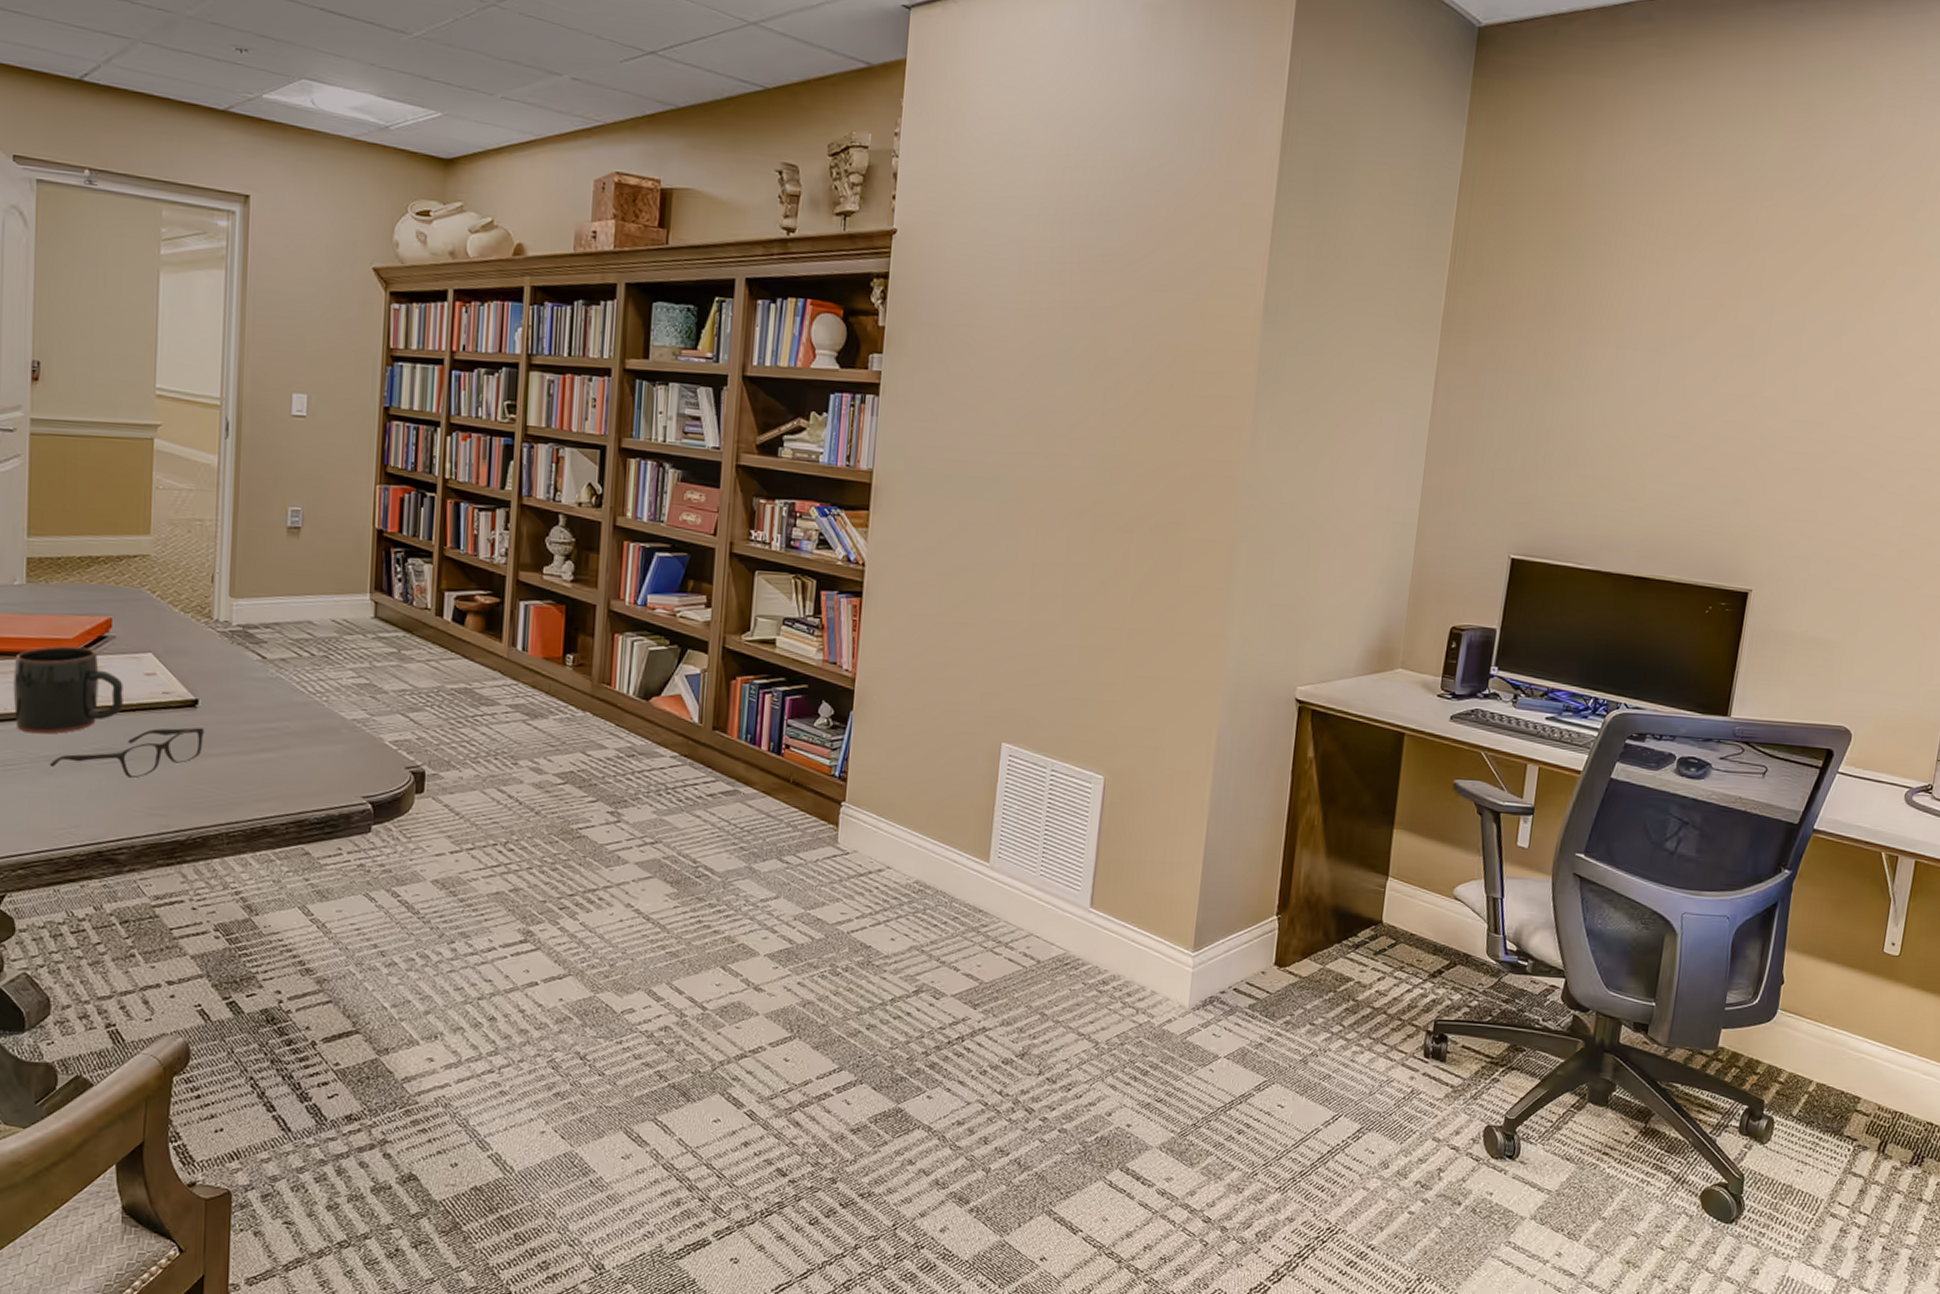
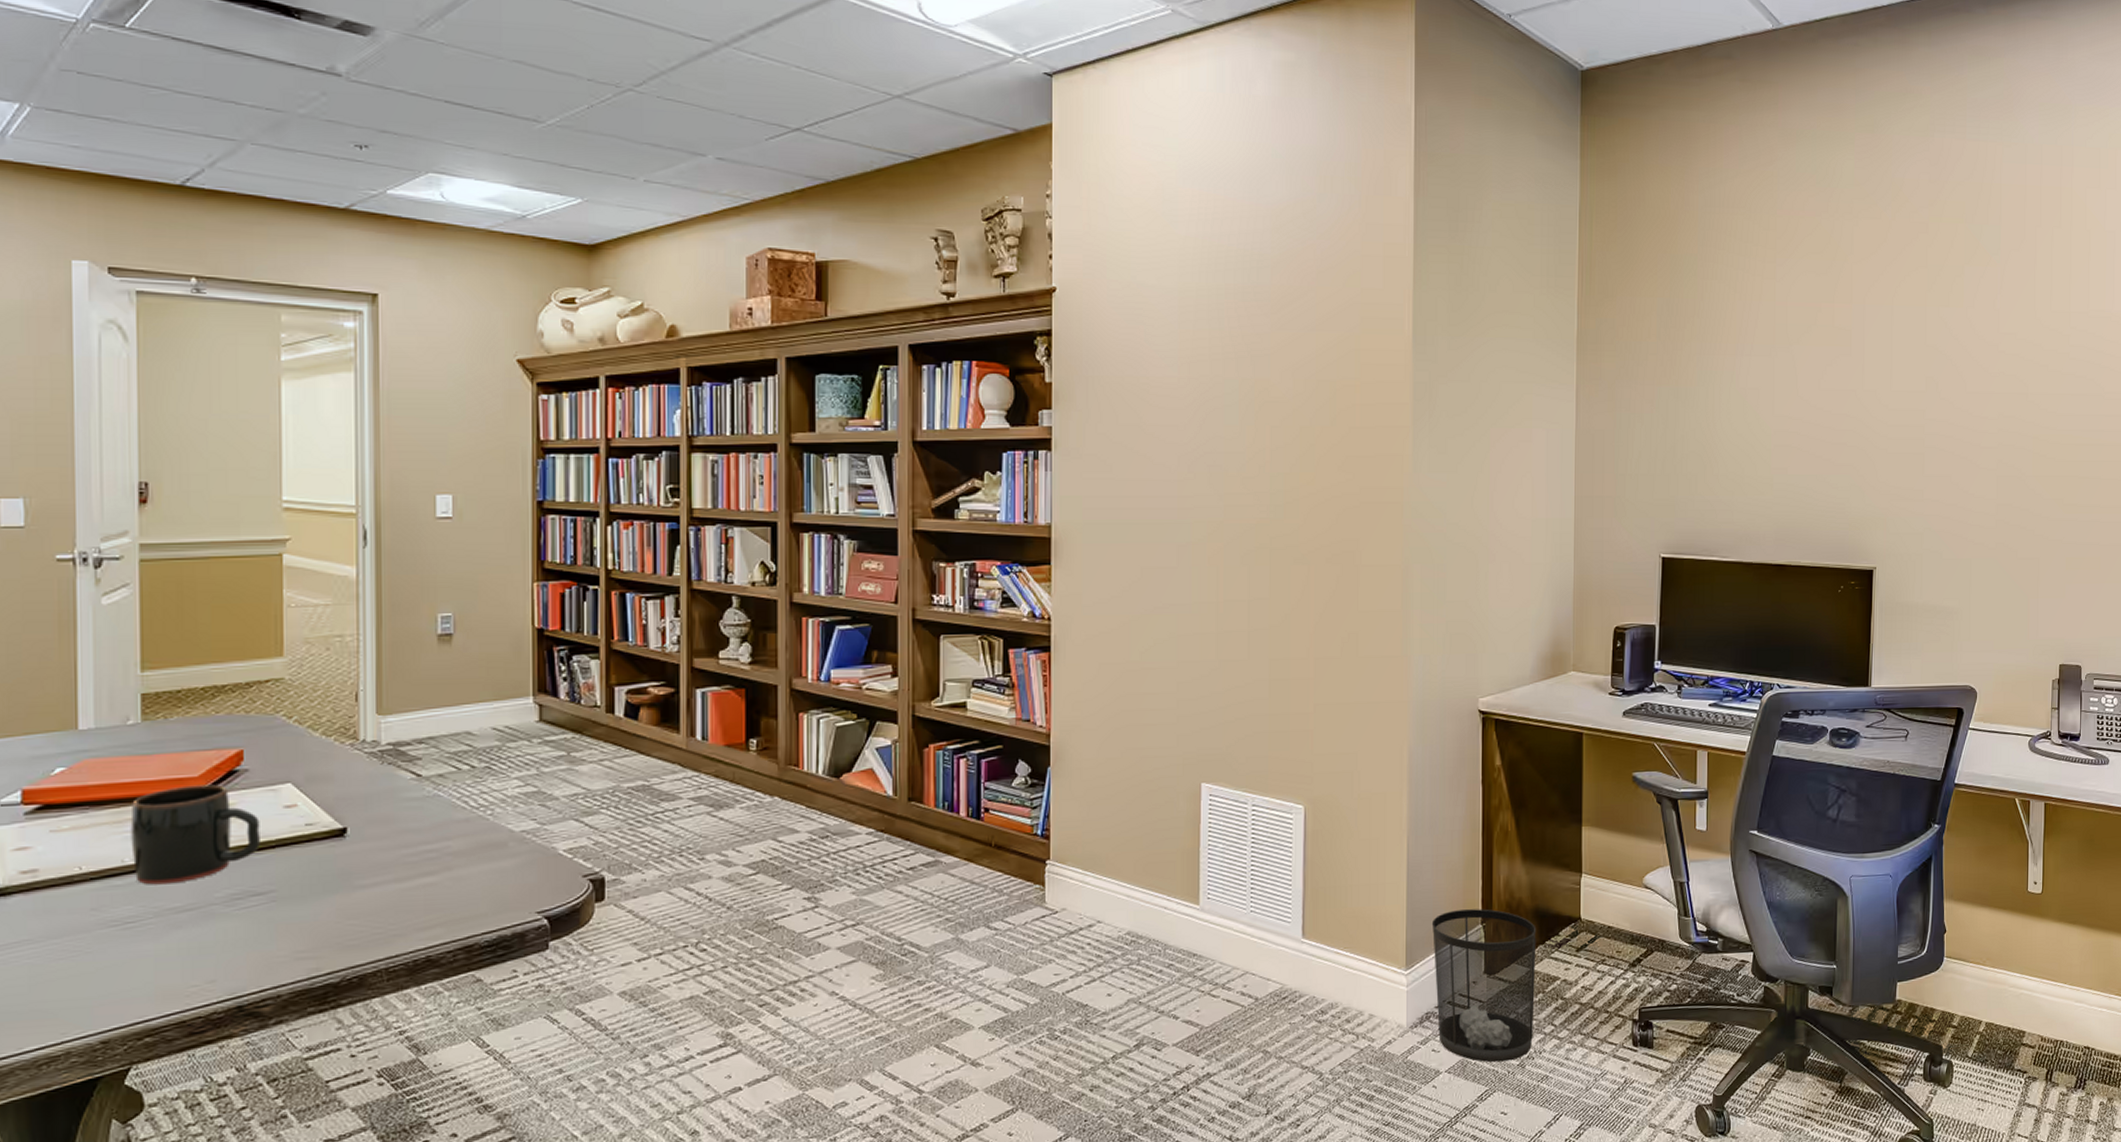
eyeglasses: present [49,727,205,779] -> none [177,858,356,922]
waste bin: none [1220,898,1334,1056] -> present [1431,908,1537,1063]

